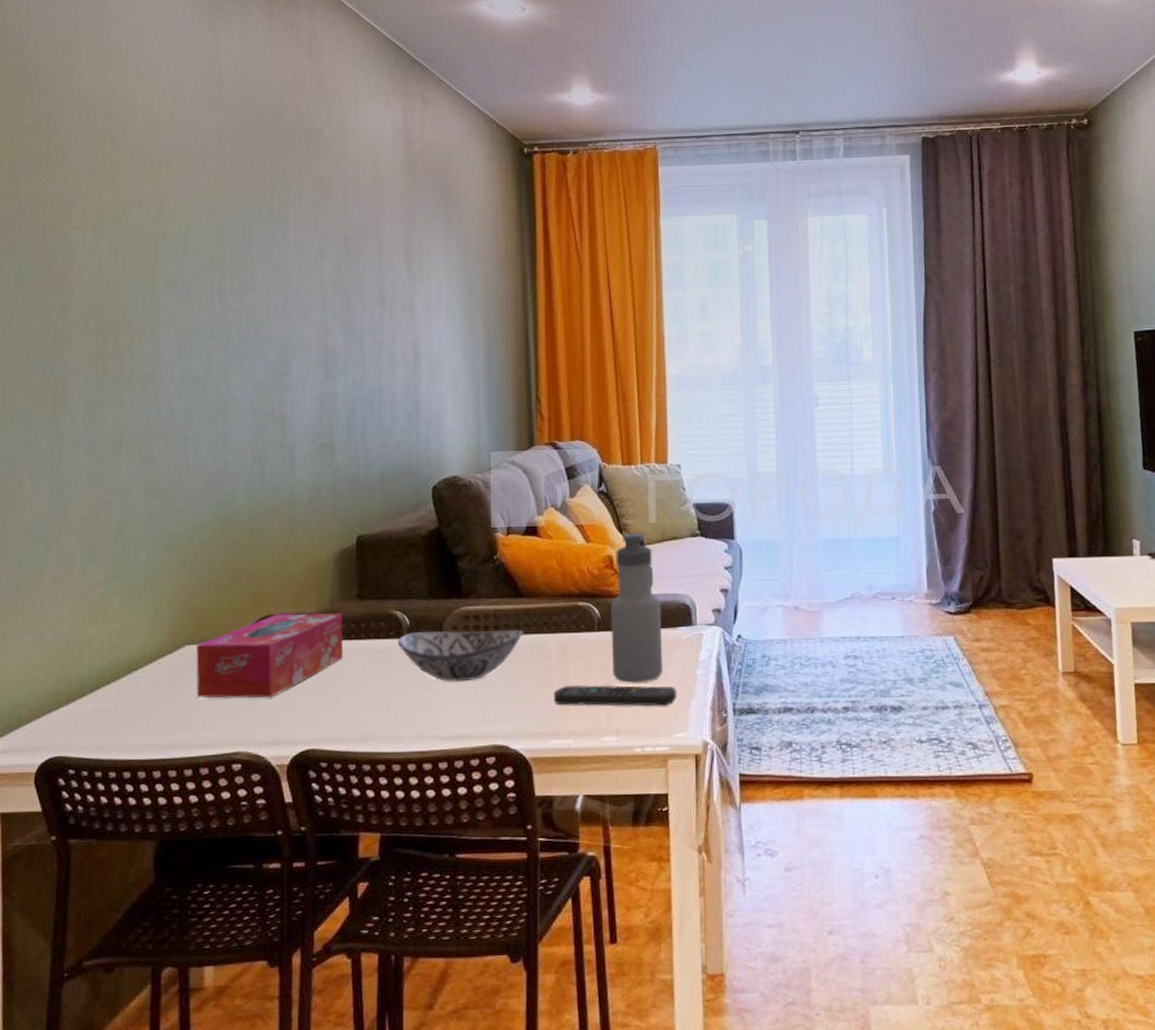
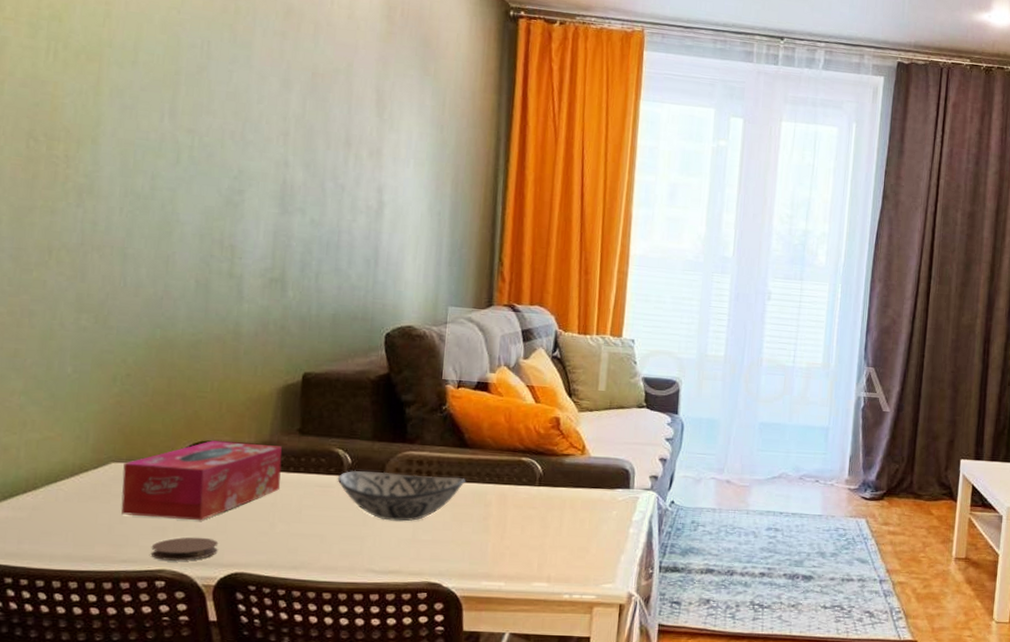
coaster: none [226,715,289,742] -> present [150,537,219,561]
remote control: present [553,685,676,706] -> none [489,533,608,559]
water bottle: present [610,533,663,683] -> none [549,398,602,536]

